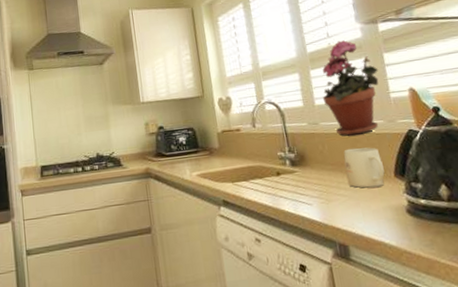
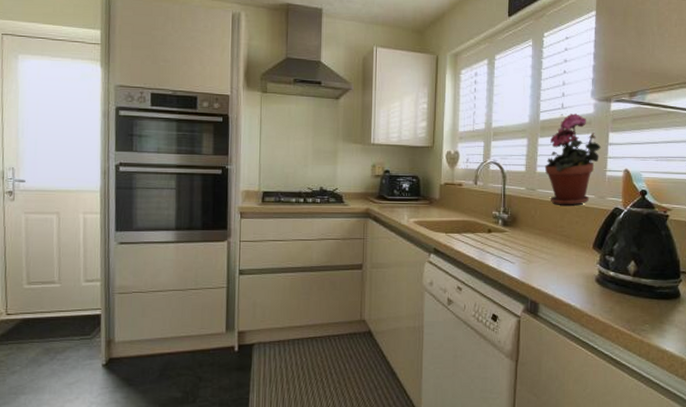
mug: present [343,147,385,188] -> none [550,217,585,255]

